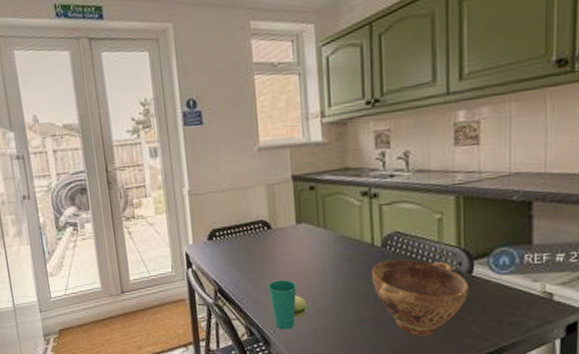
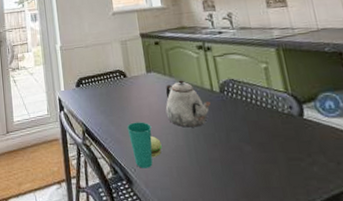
teapot: none [315,232,369,286] -> present [165,80,211,128]
bowl: present [371,259,469,336] -> none [214,103,304,177]

